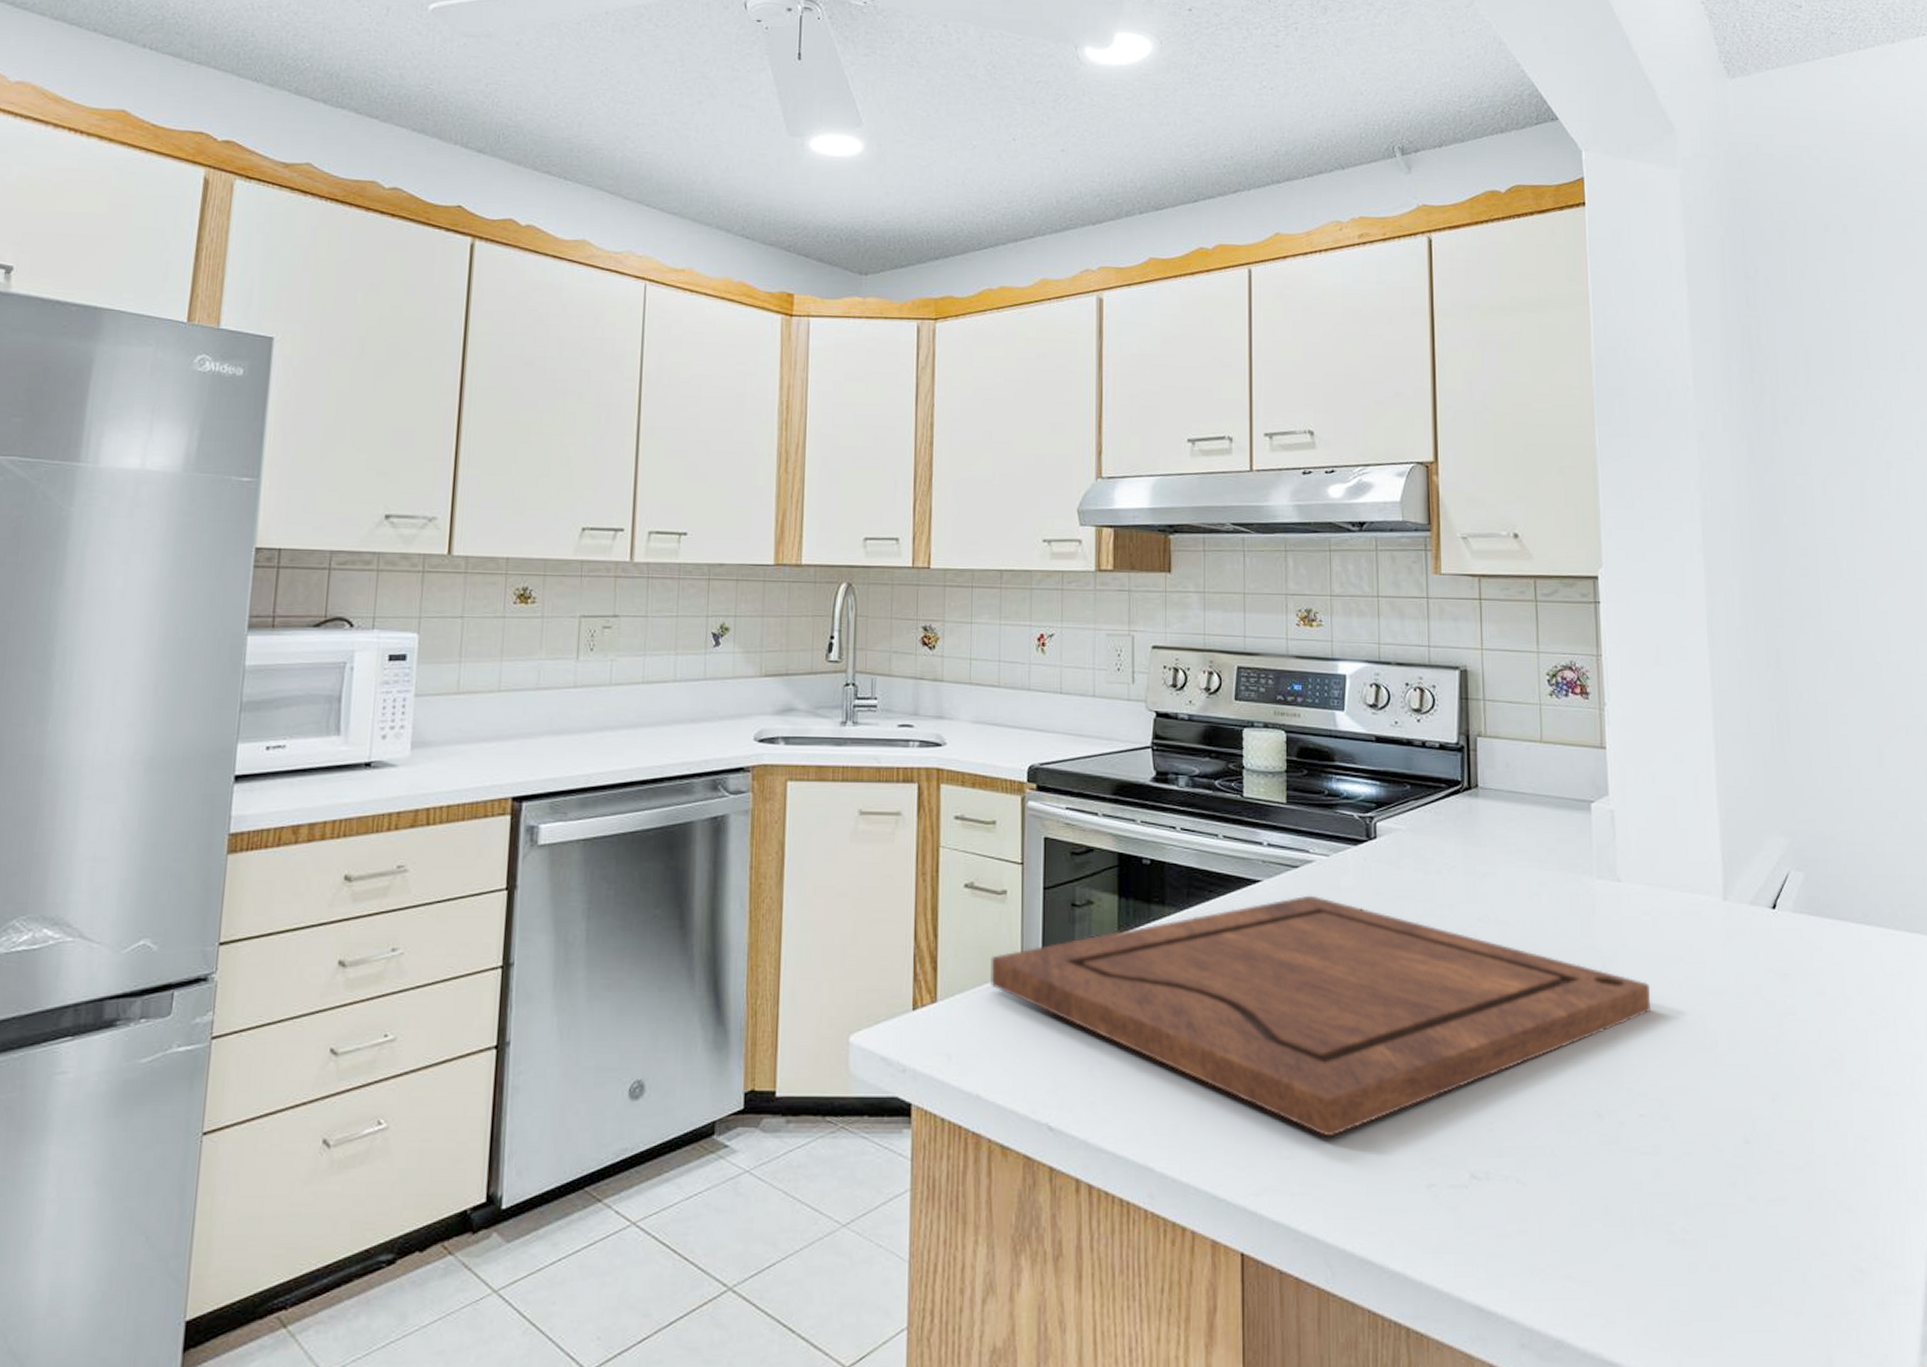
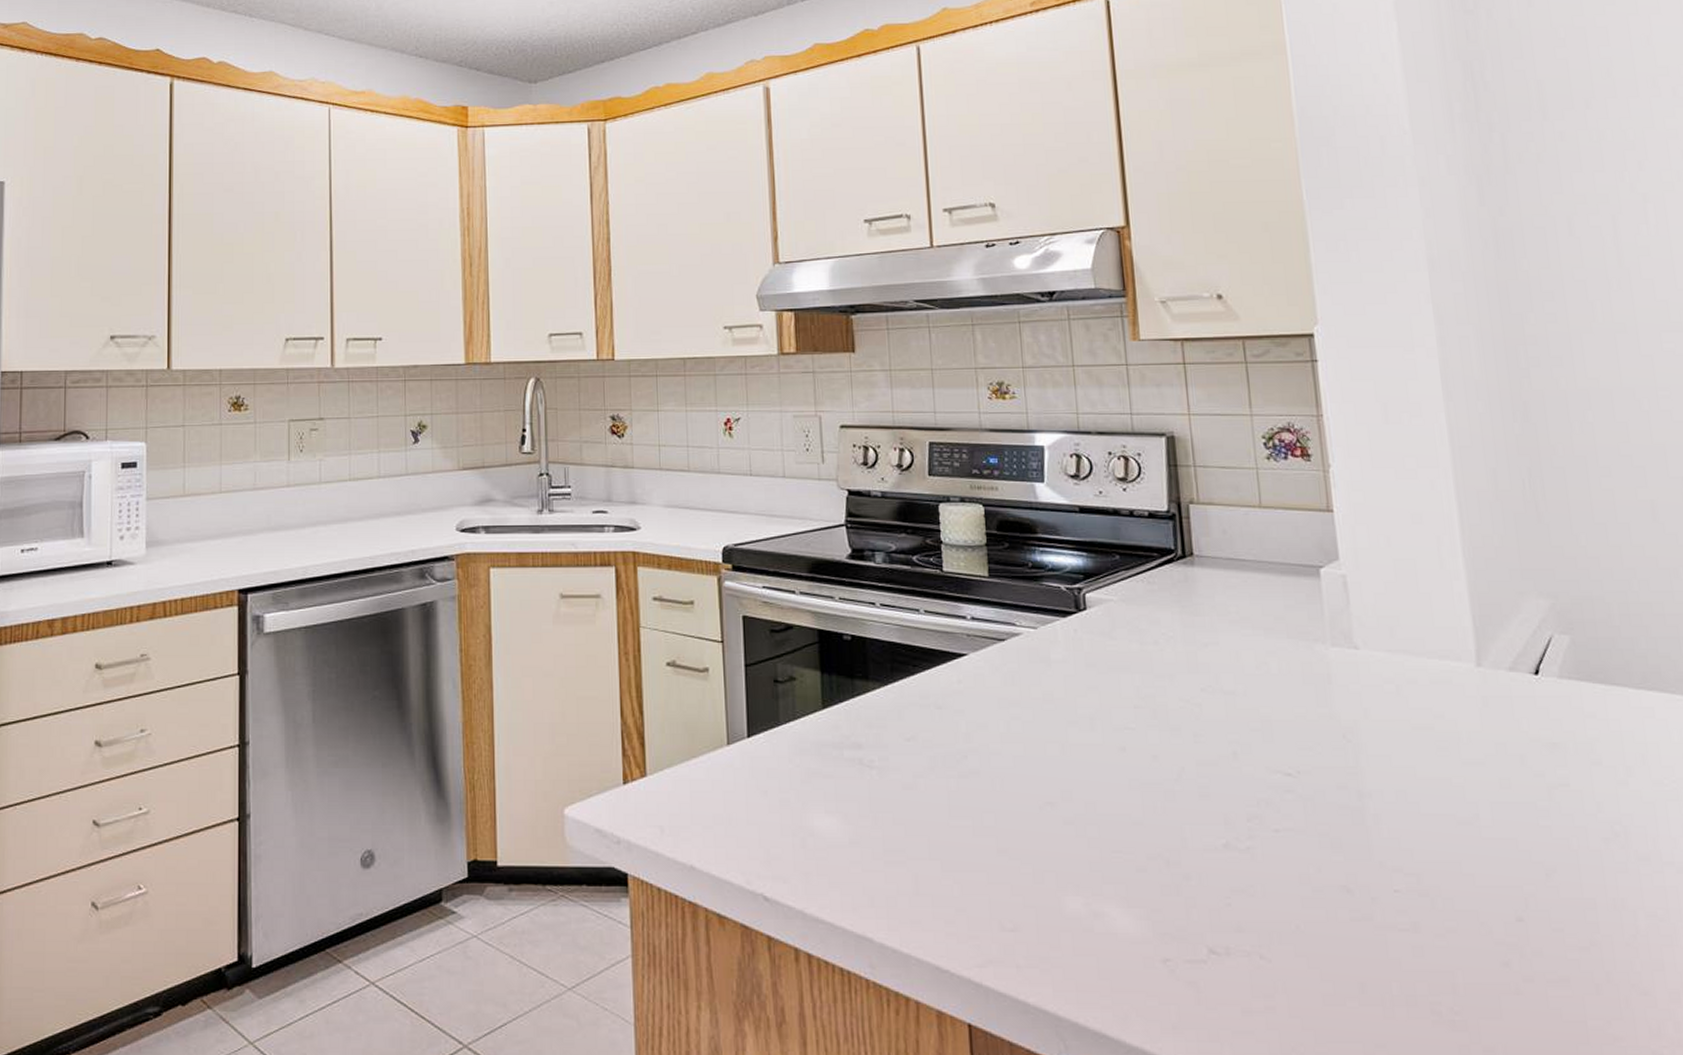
cutting board: present [990,895,1651,1136] -> none [697,668,1401,908]

